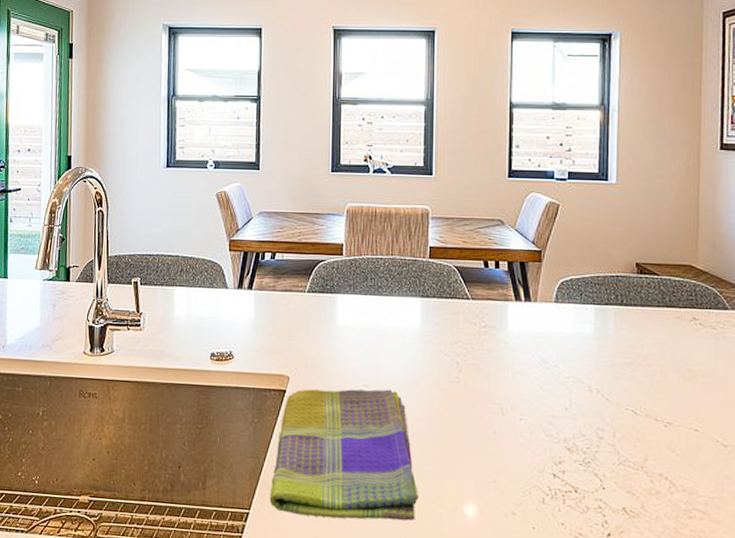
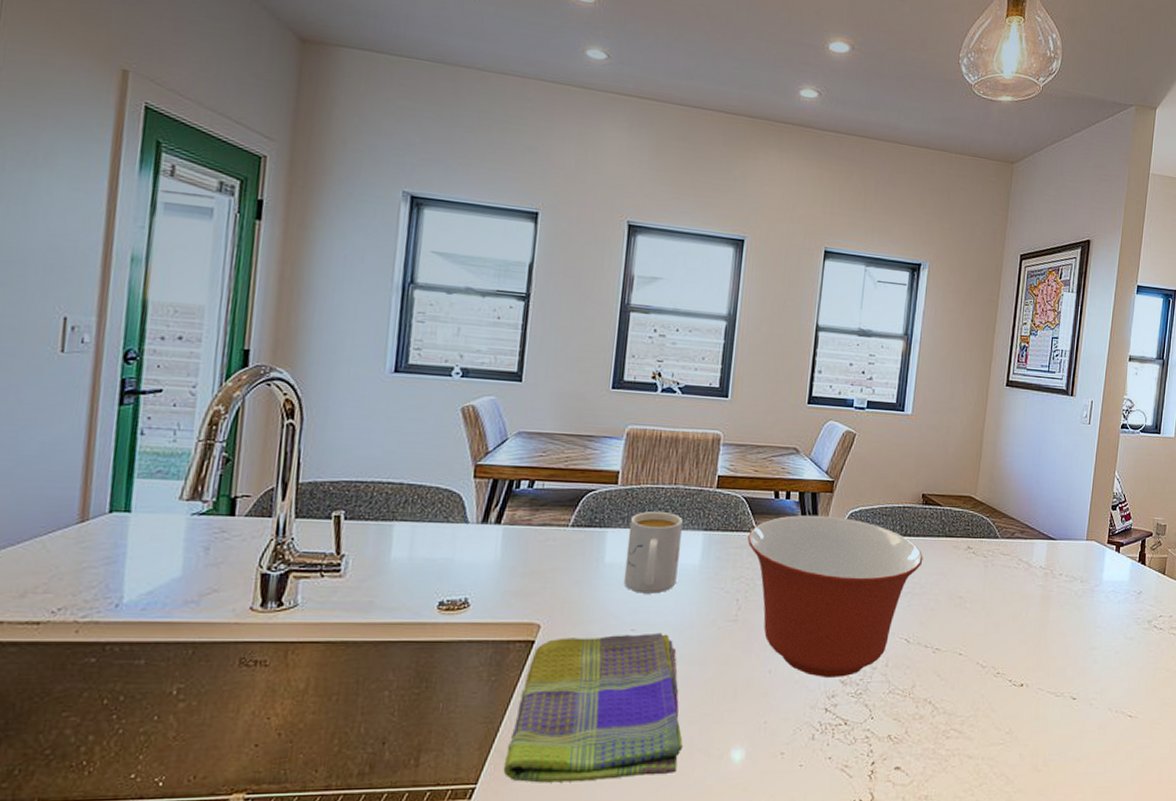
mug: none [354,279,401,354] -> present [623,510,683,594]
mixing bowl: none [462,283,643,444] -> present [747,515,923,677]

